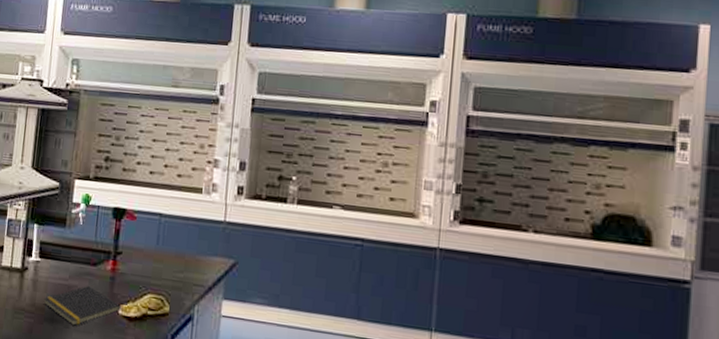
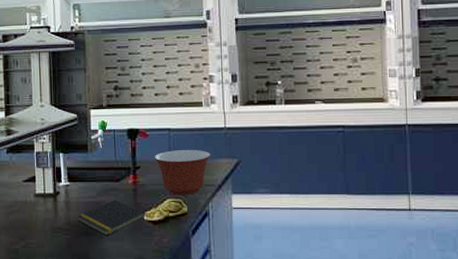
mixing bowl: none [139,239,205,294] -> present [154,150,211,195]

